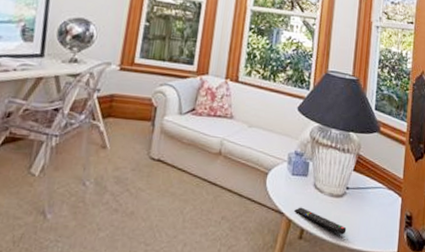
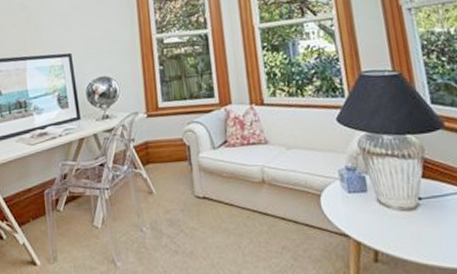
remote control: present [294,207,347,235] -> none [361,226,431,253]

